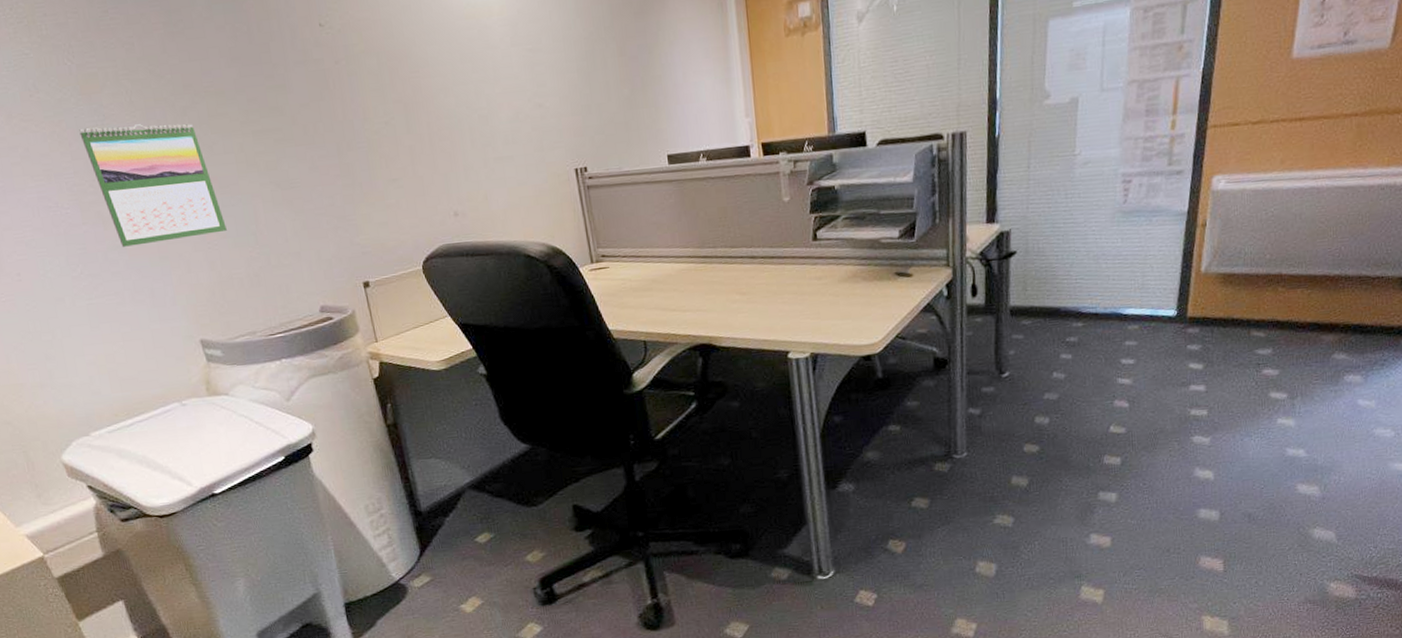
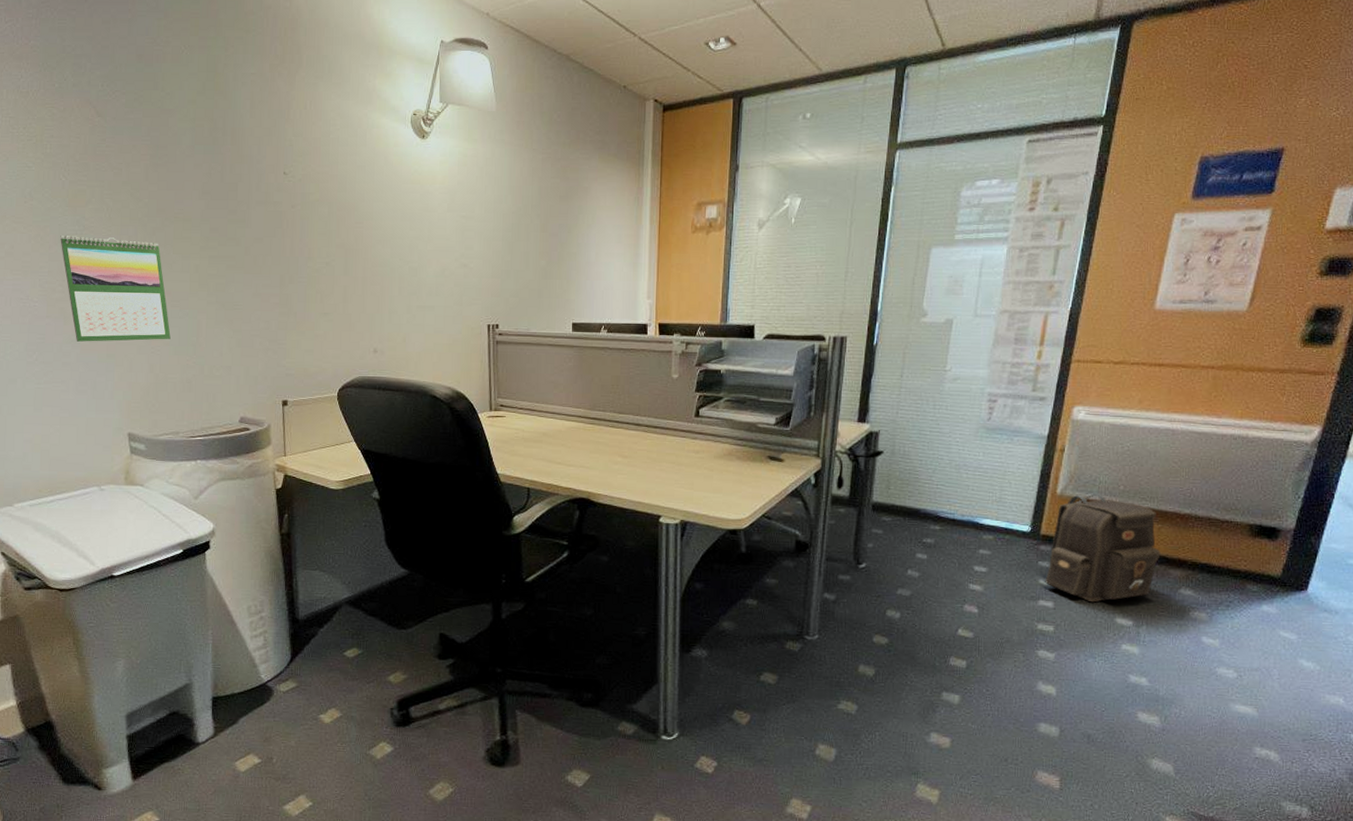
backpack: none [1195,266,1312,380] -> present [1045,493,1161,603]

